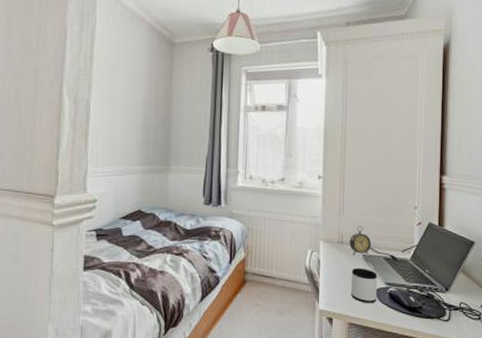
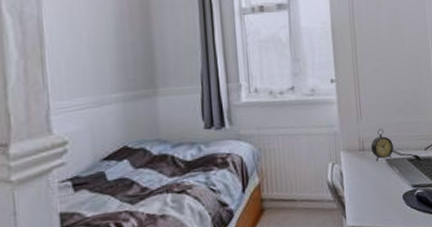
mug: present [350,267,378,303] -> none [376,173,405,211]

